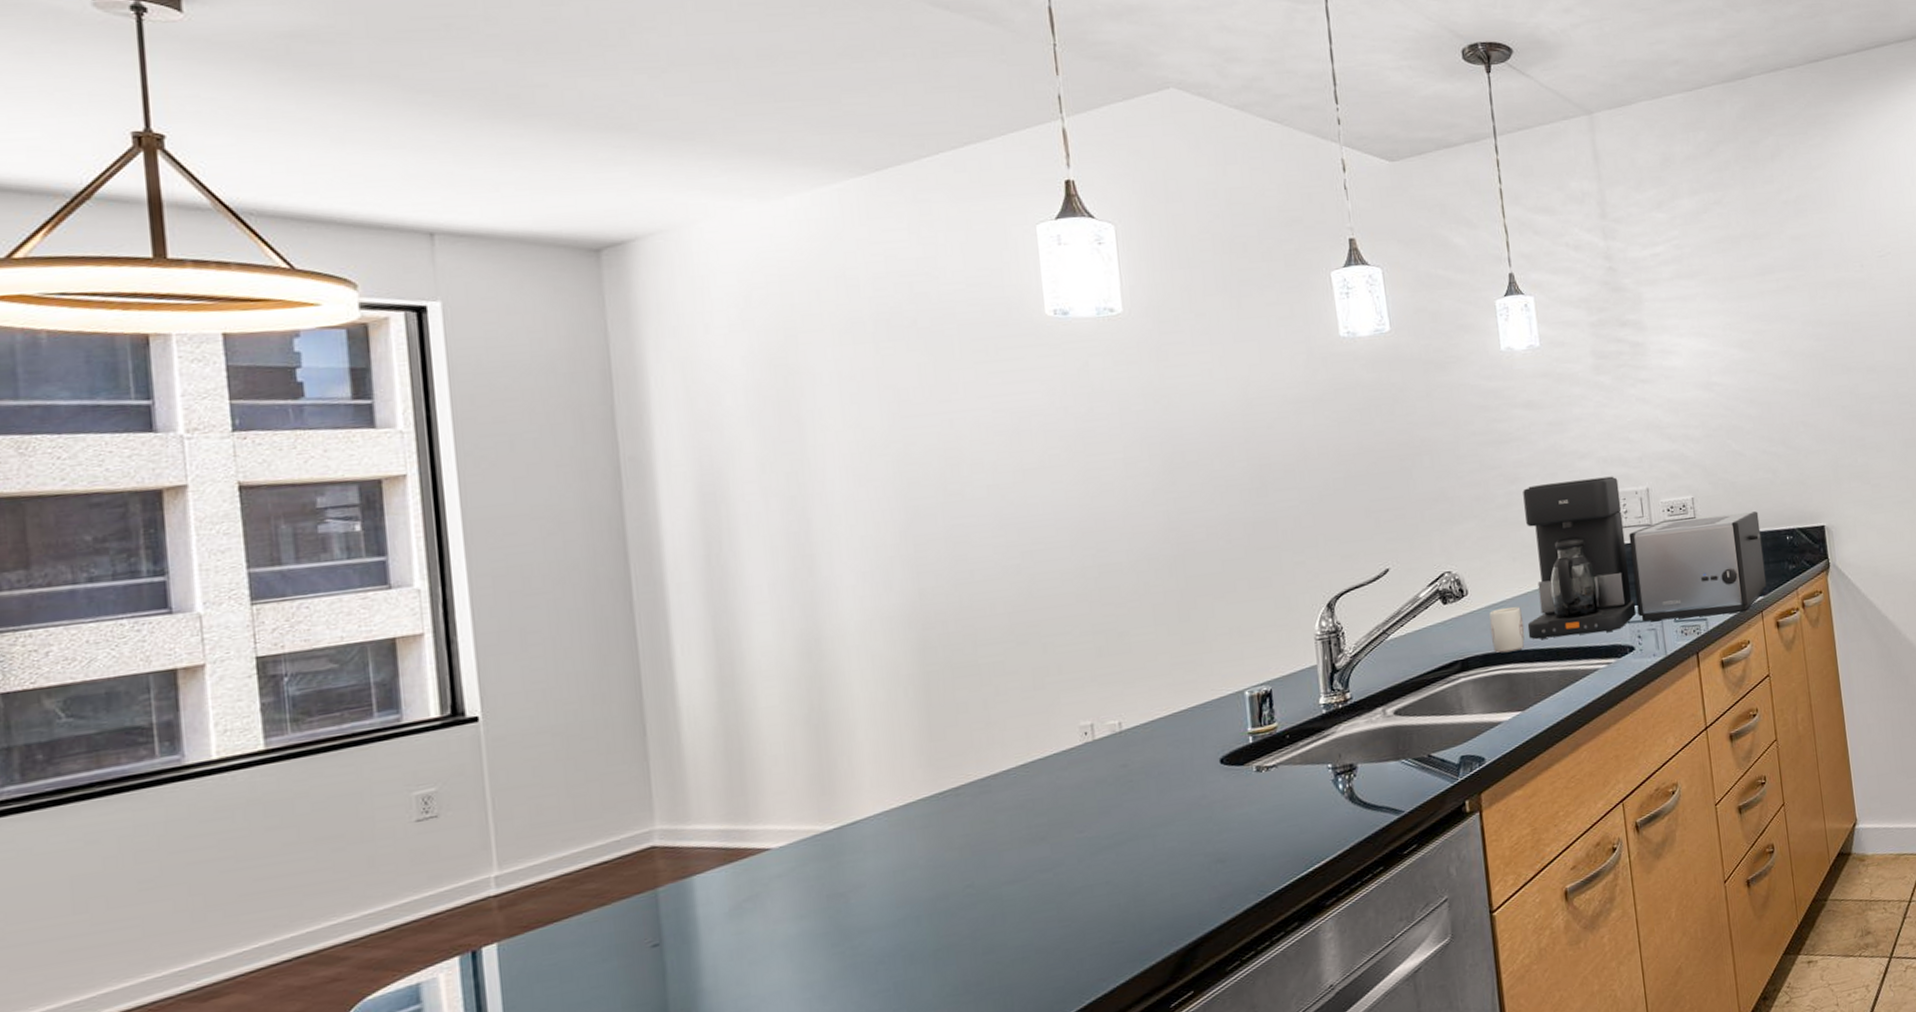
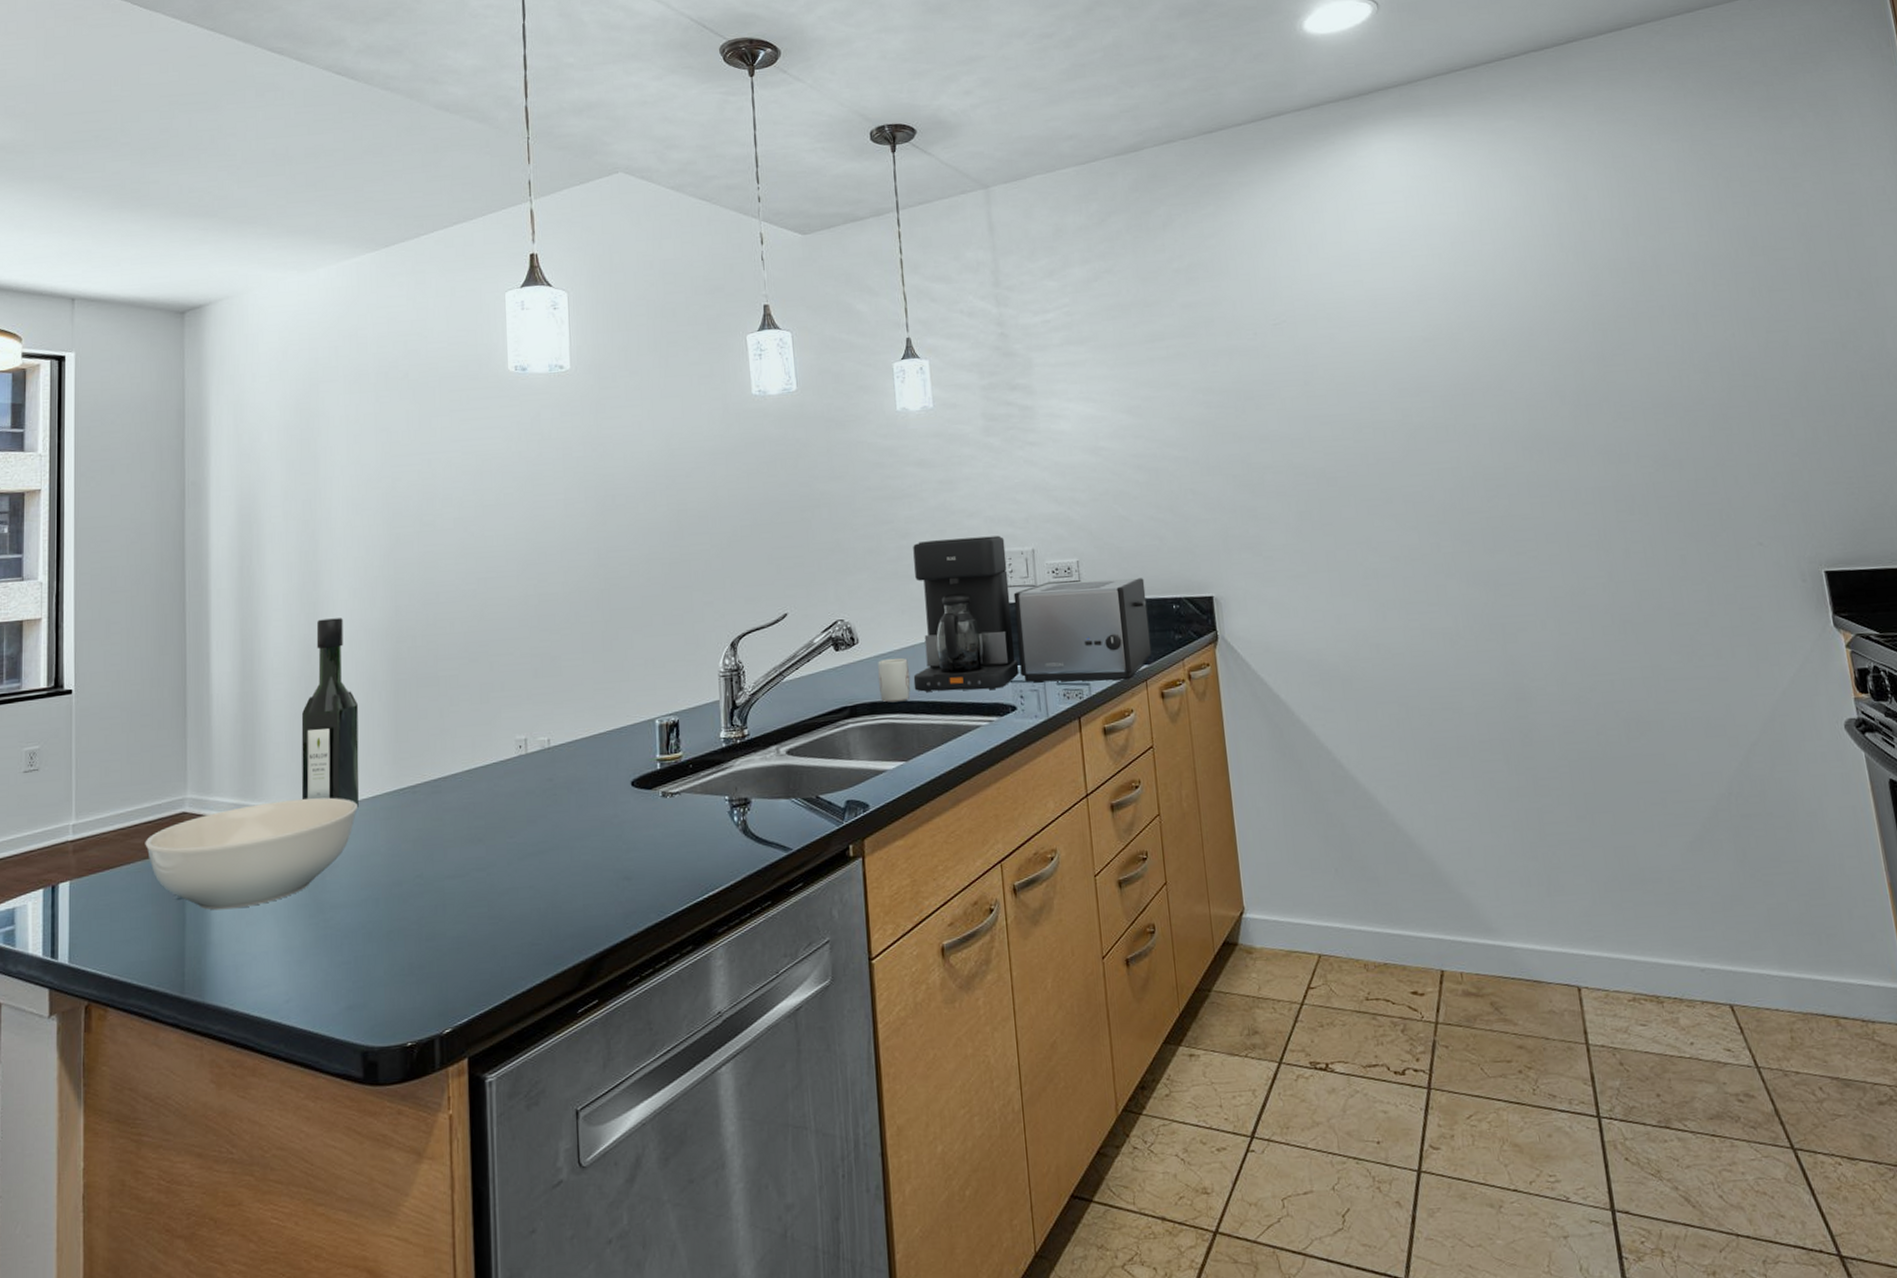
bowl: none [601,810,886,954] -> present [145,797,357,910]
bottle: none [803,606,887,820] -> present [301,618,359,809]

